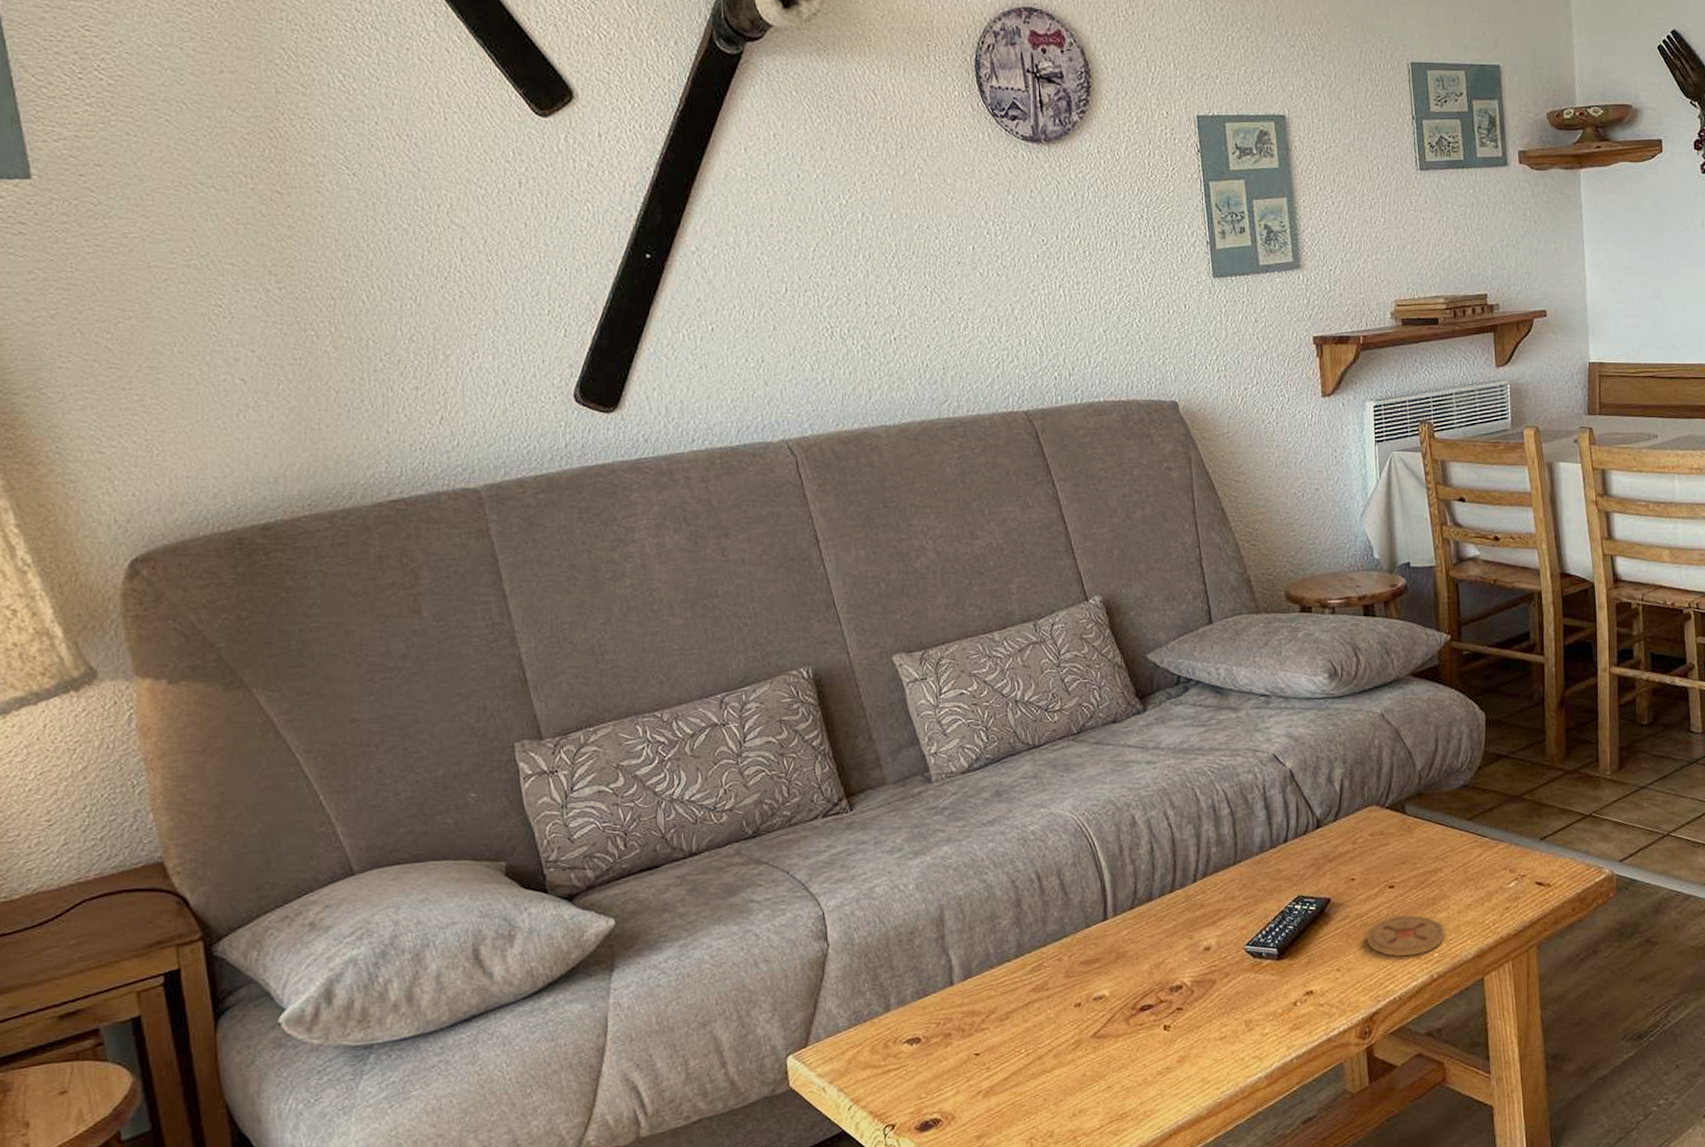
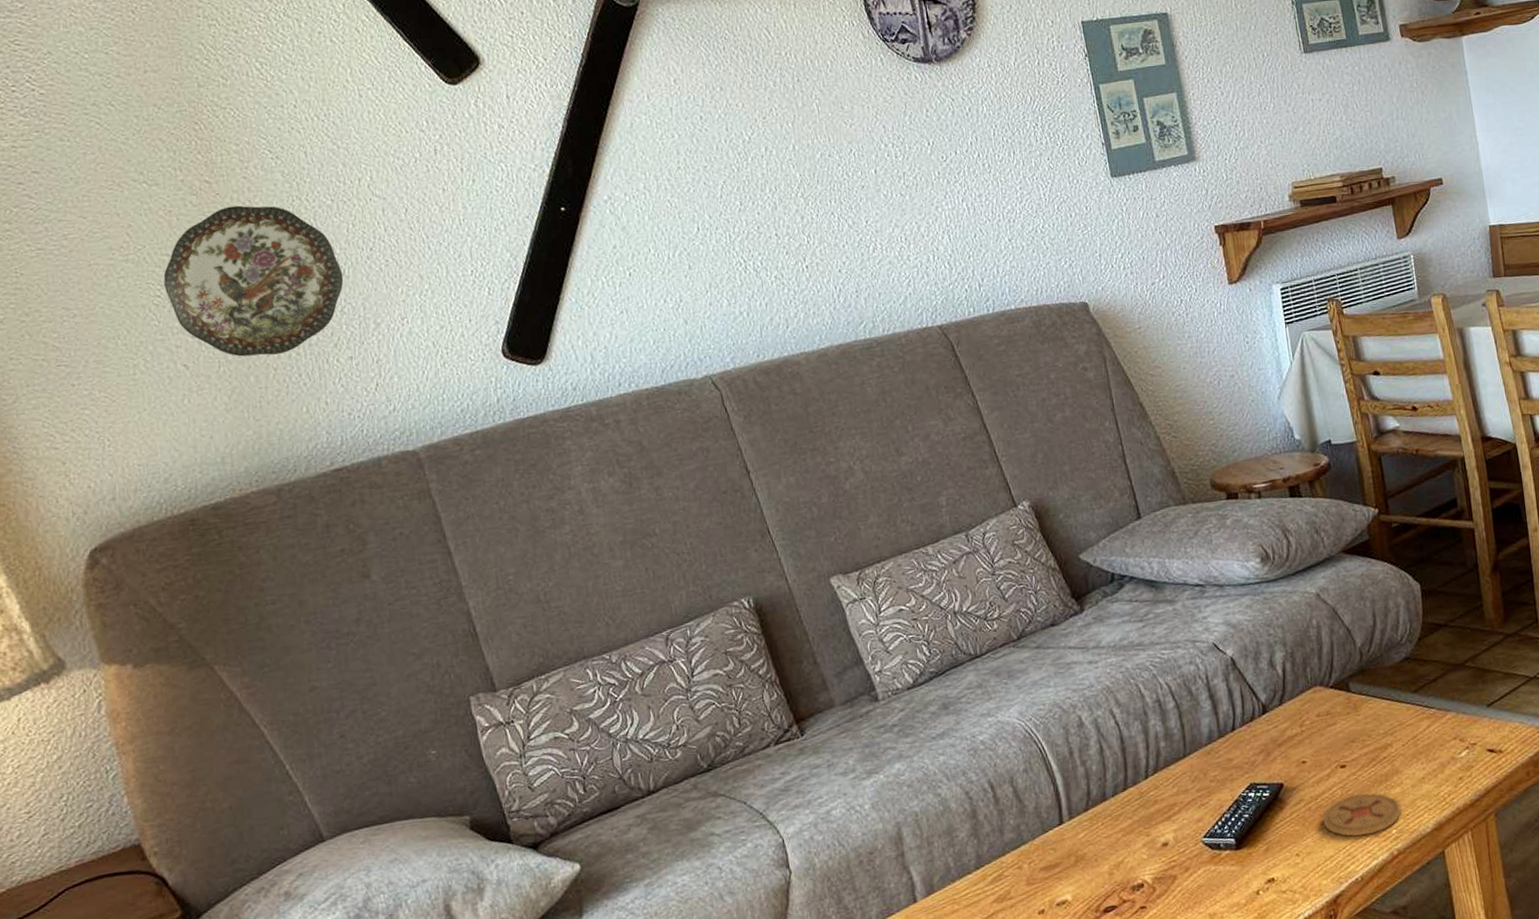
decorative plate: none [226,220,415,377] -> present [163,205,344,357]

